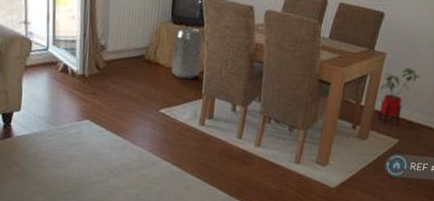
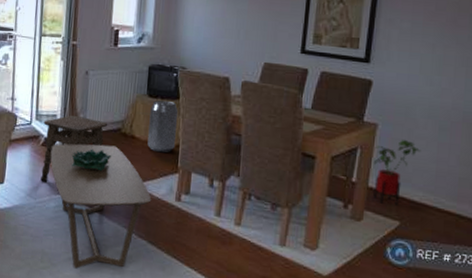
side table: none [61,40,130,109] -> present [41,115,107,182]
coffee table: none [70,70,176,192] -> present [50,144,152,269]
decorative bowl: none [93,75,135,98] -> present [71,148,112,171]

